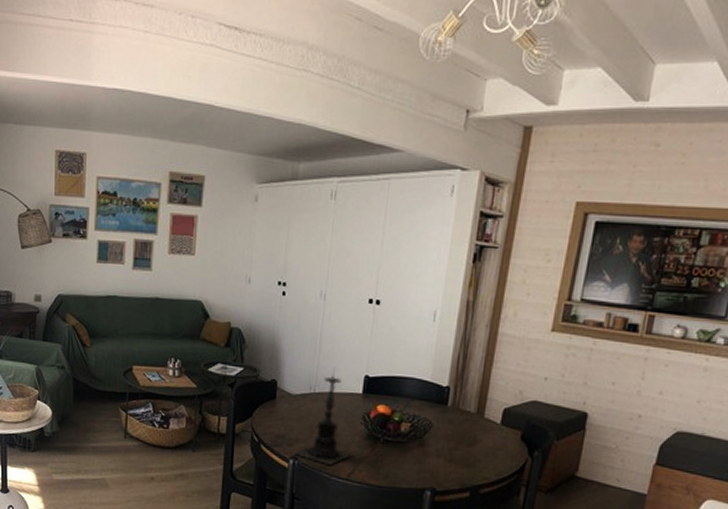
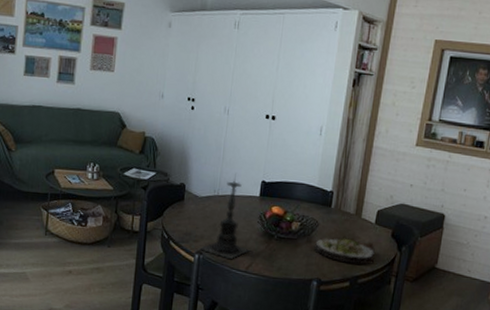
salad plate: none [427,438,501,473] -> present [314,235,375,265]

